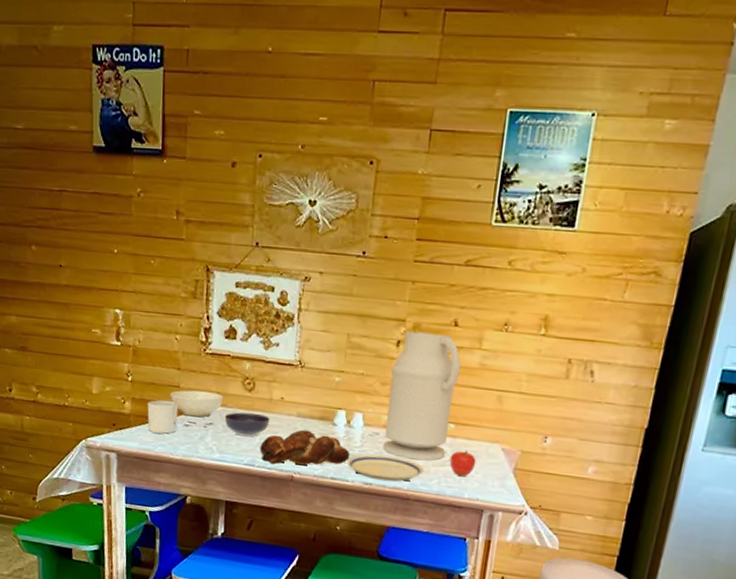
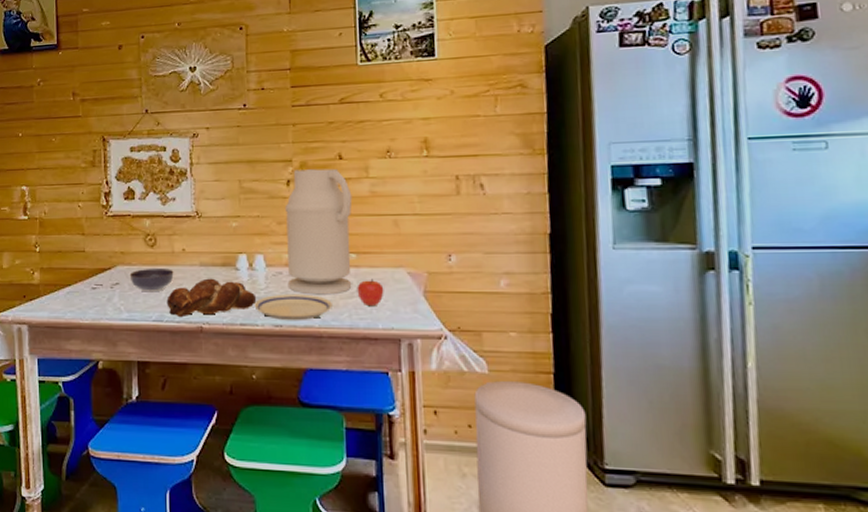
mug: present [147,400,179,434] -> none [55,266,85,301]
bowl: present [169,390,224,418] -> none [75,253,128,279]

